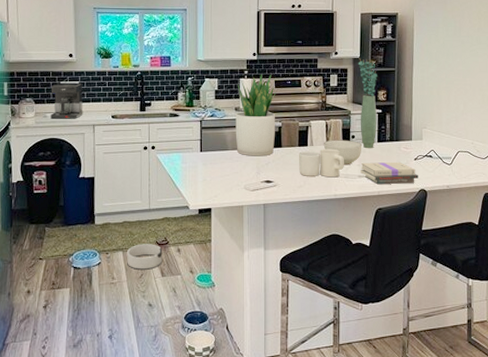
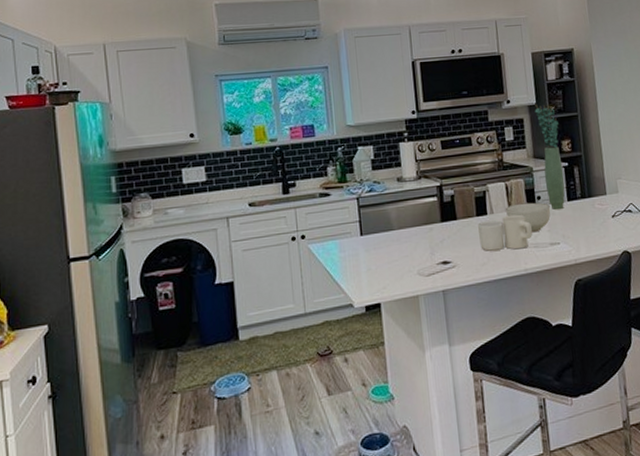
coffee maker: present [50,82,83,119] -> none [170,167,213,215]
pet bowl: present [127,244,163,270] -> none [282,356,327,391]
planter: present [235,74,276,157] -> none [396,134,448,235]
books: present [360,161,418,185] -> none [551,221,619,252]

